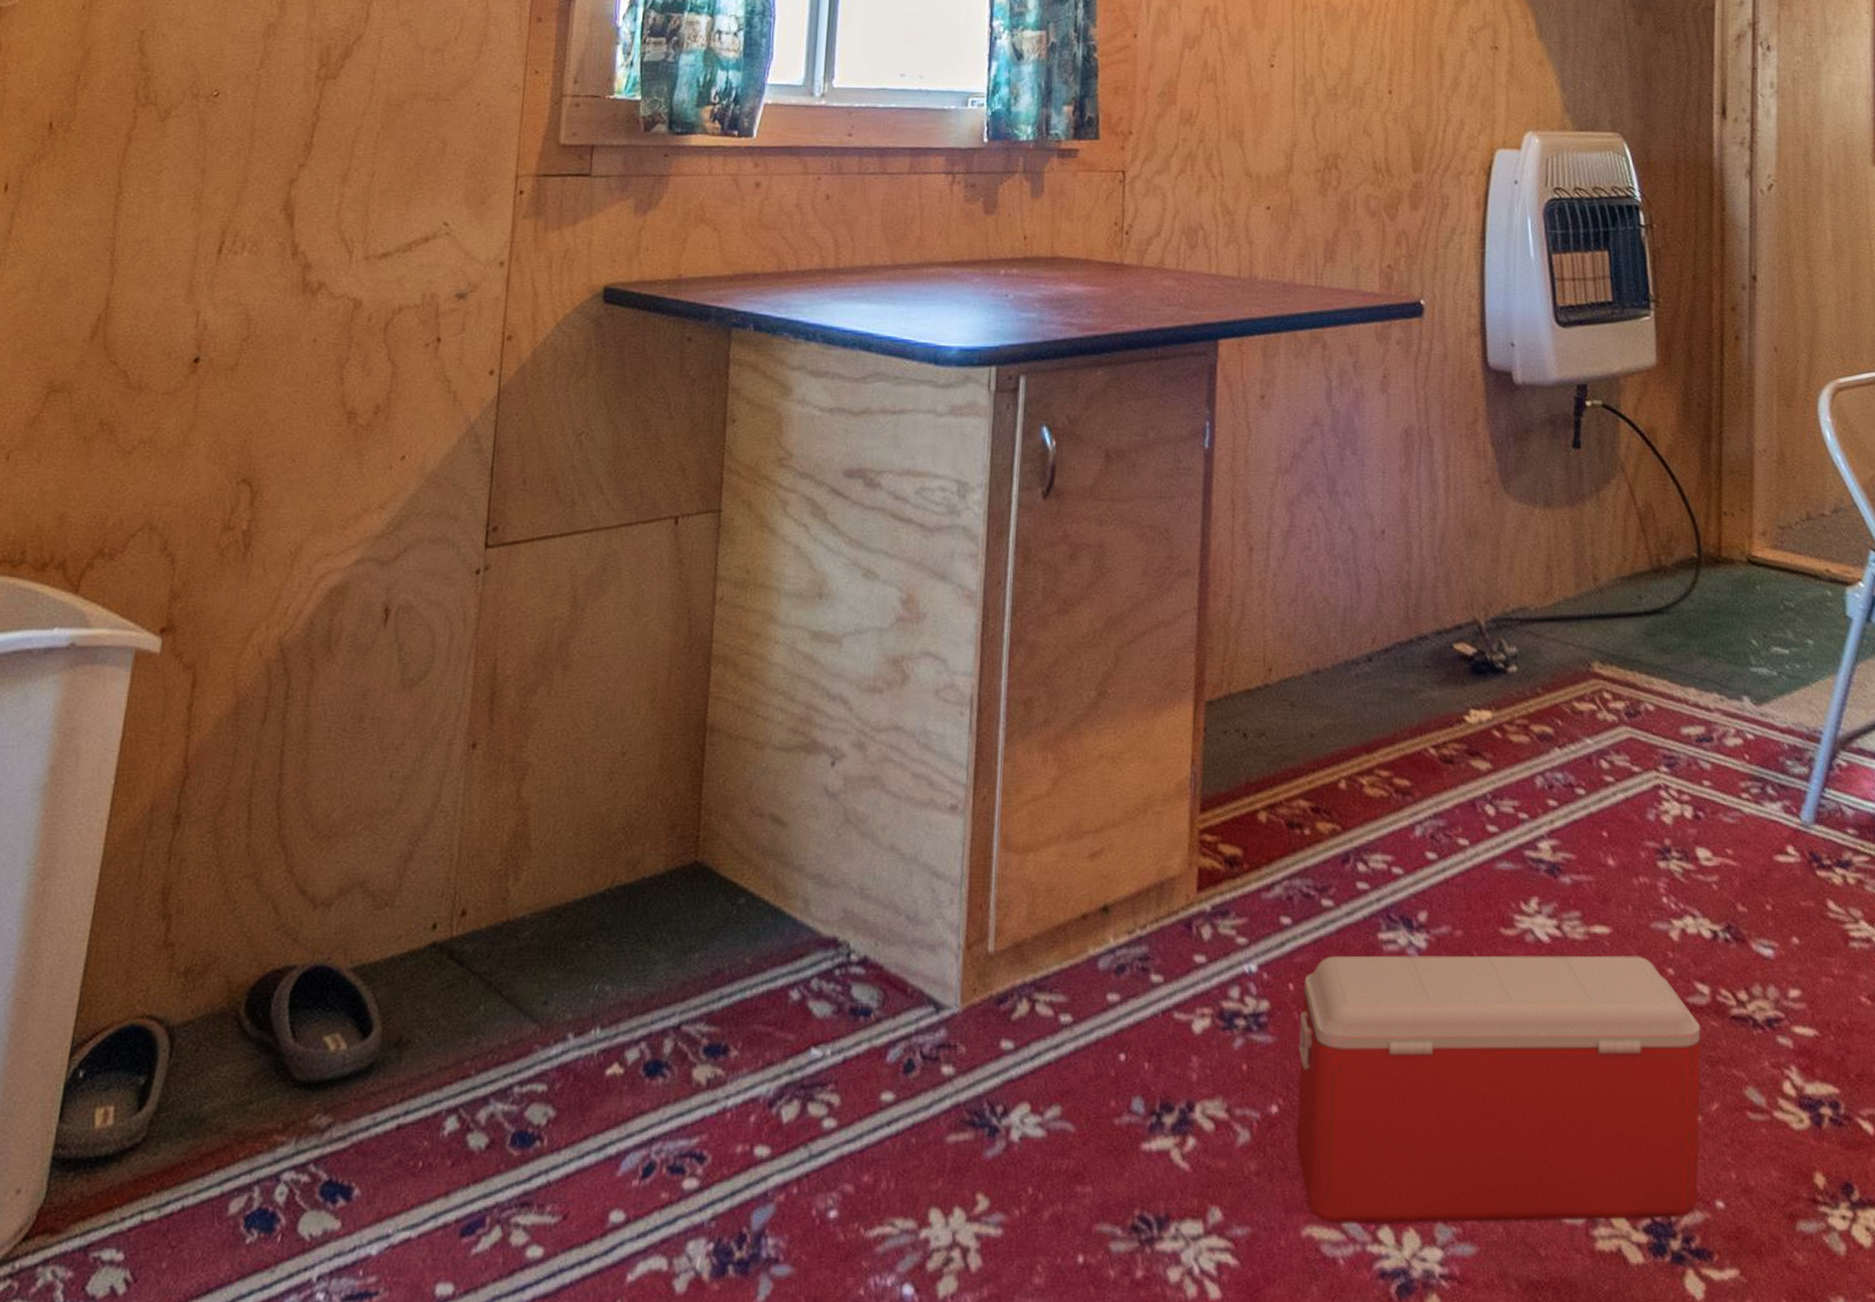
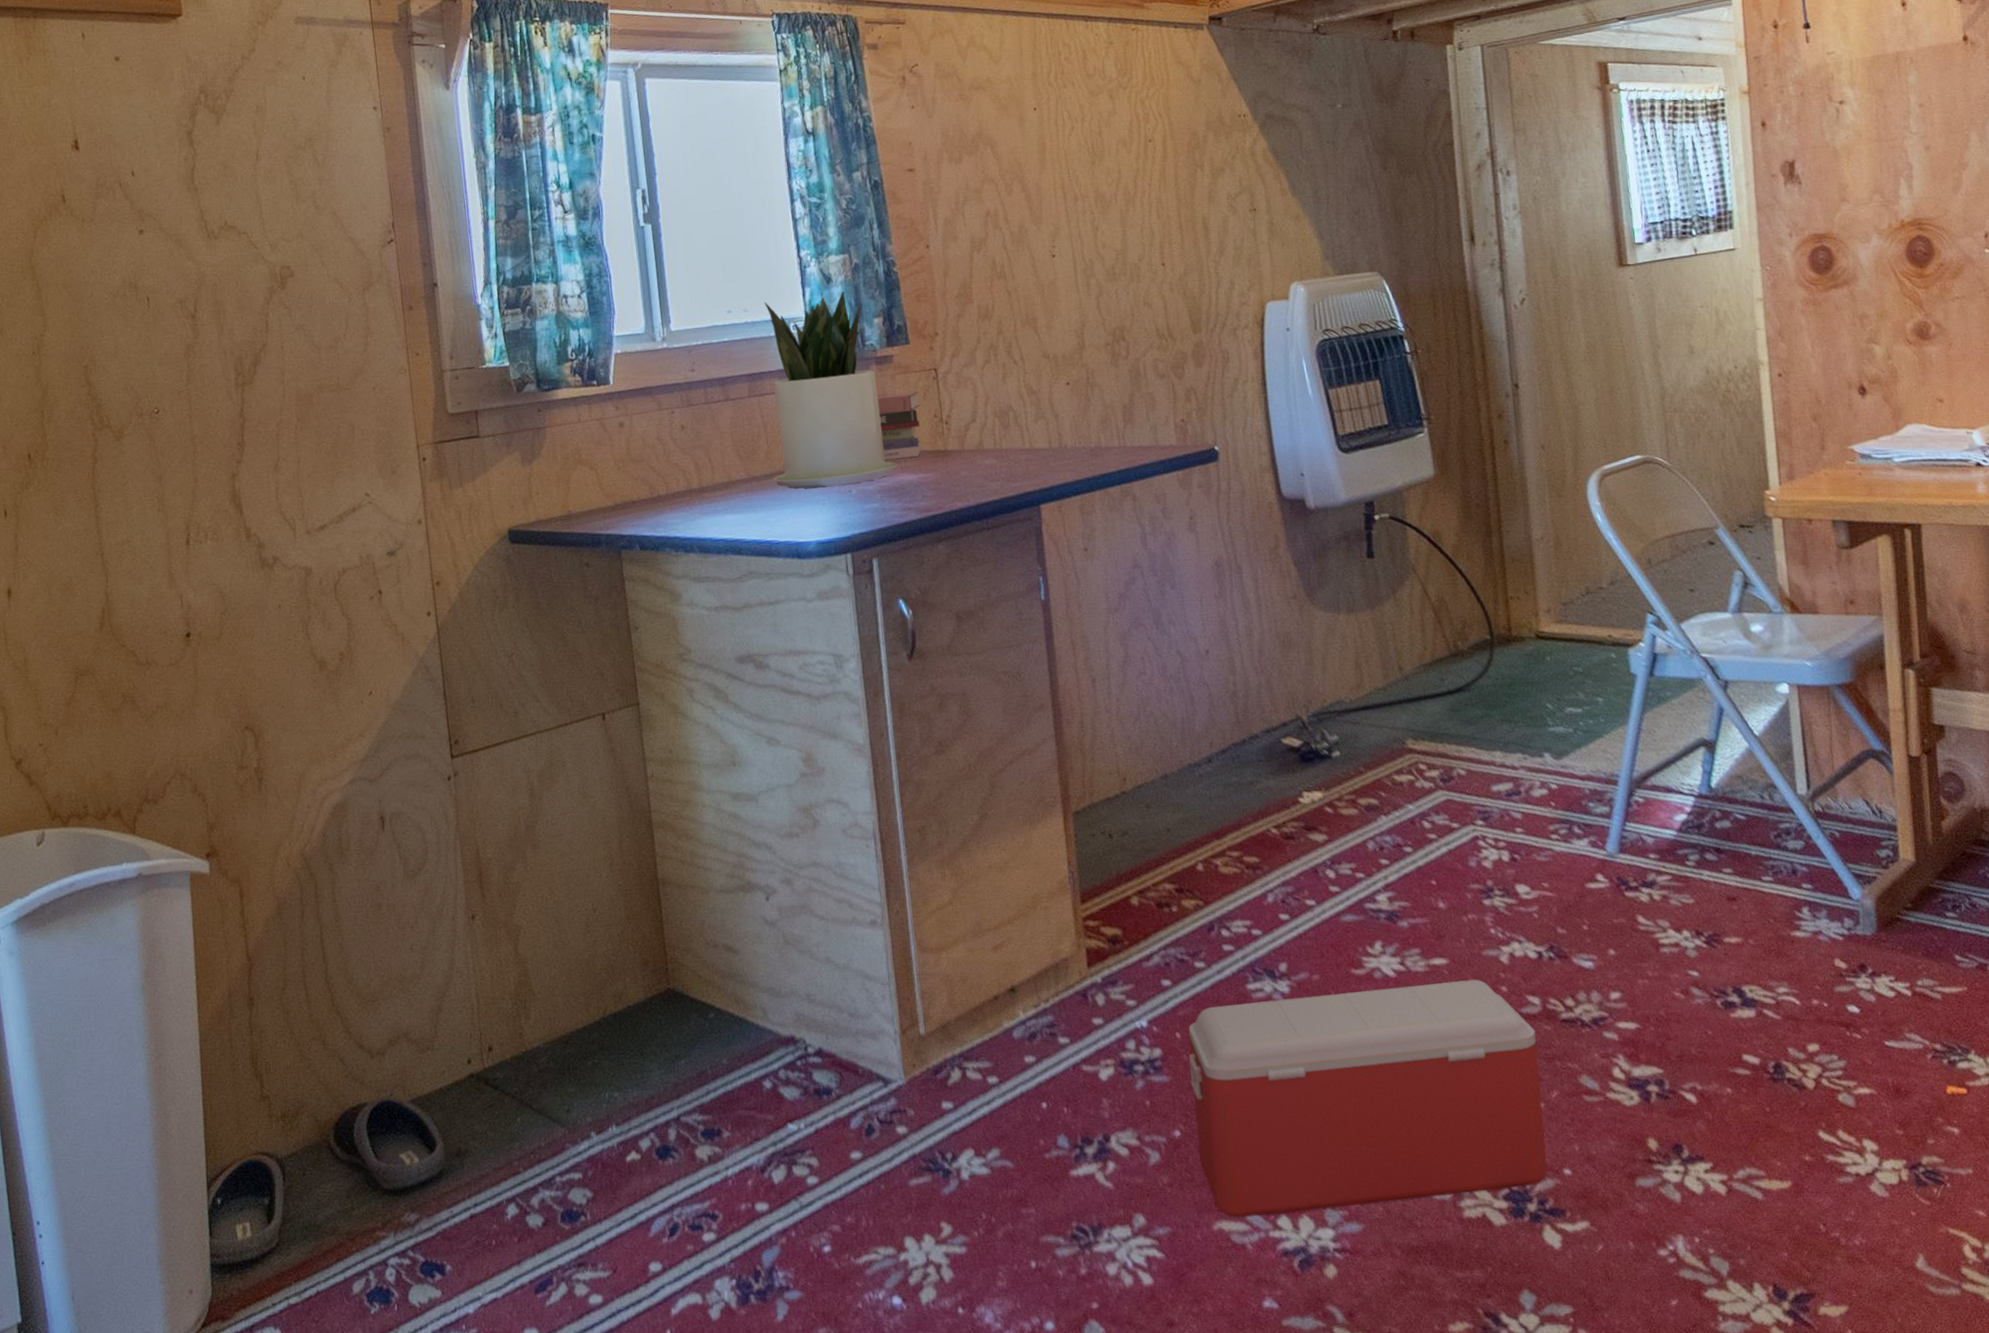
planter: none [921,70,1065,288] -> present [764,291,898,489]
books: none [1051,192,1101,266] -> present [877,391,922,461]

